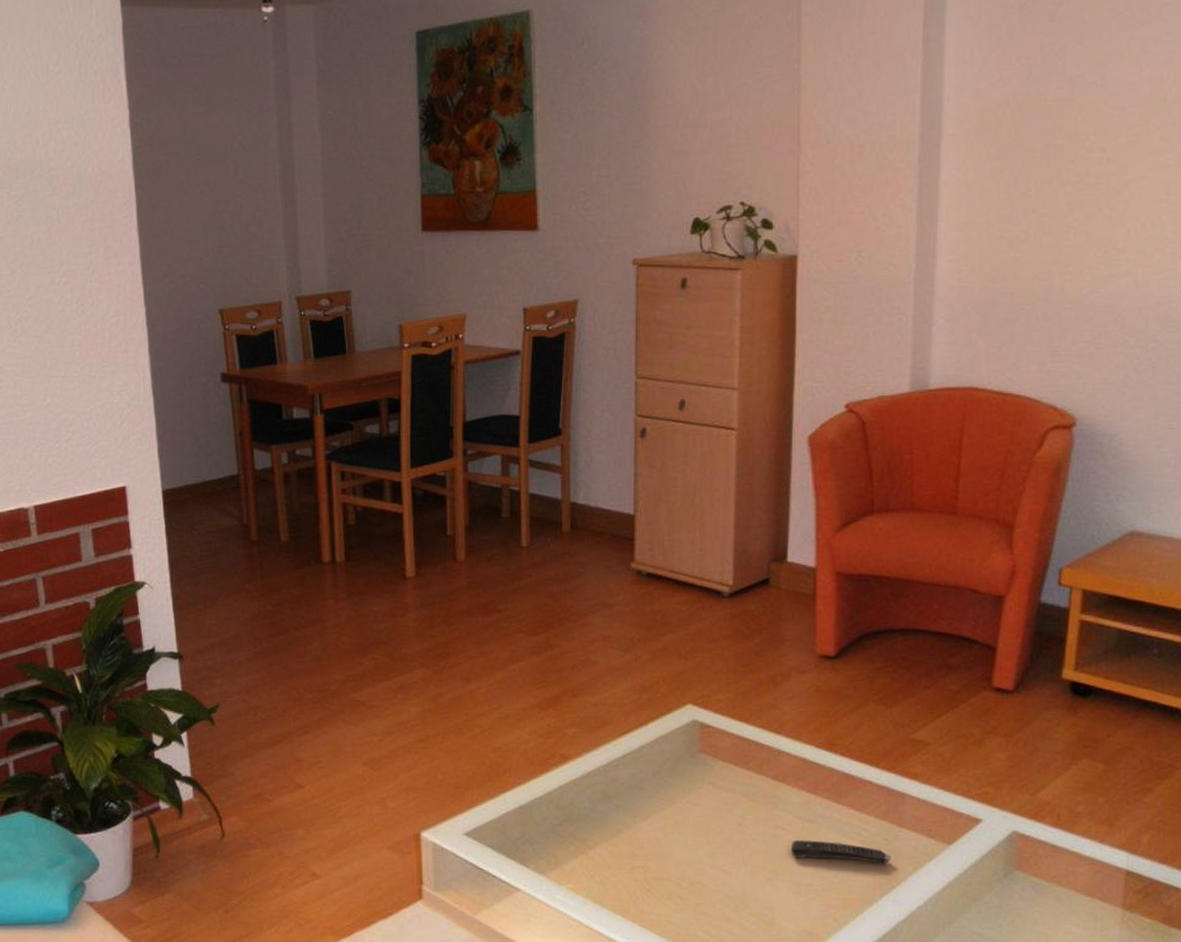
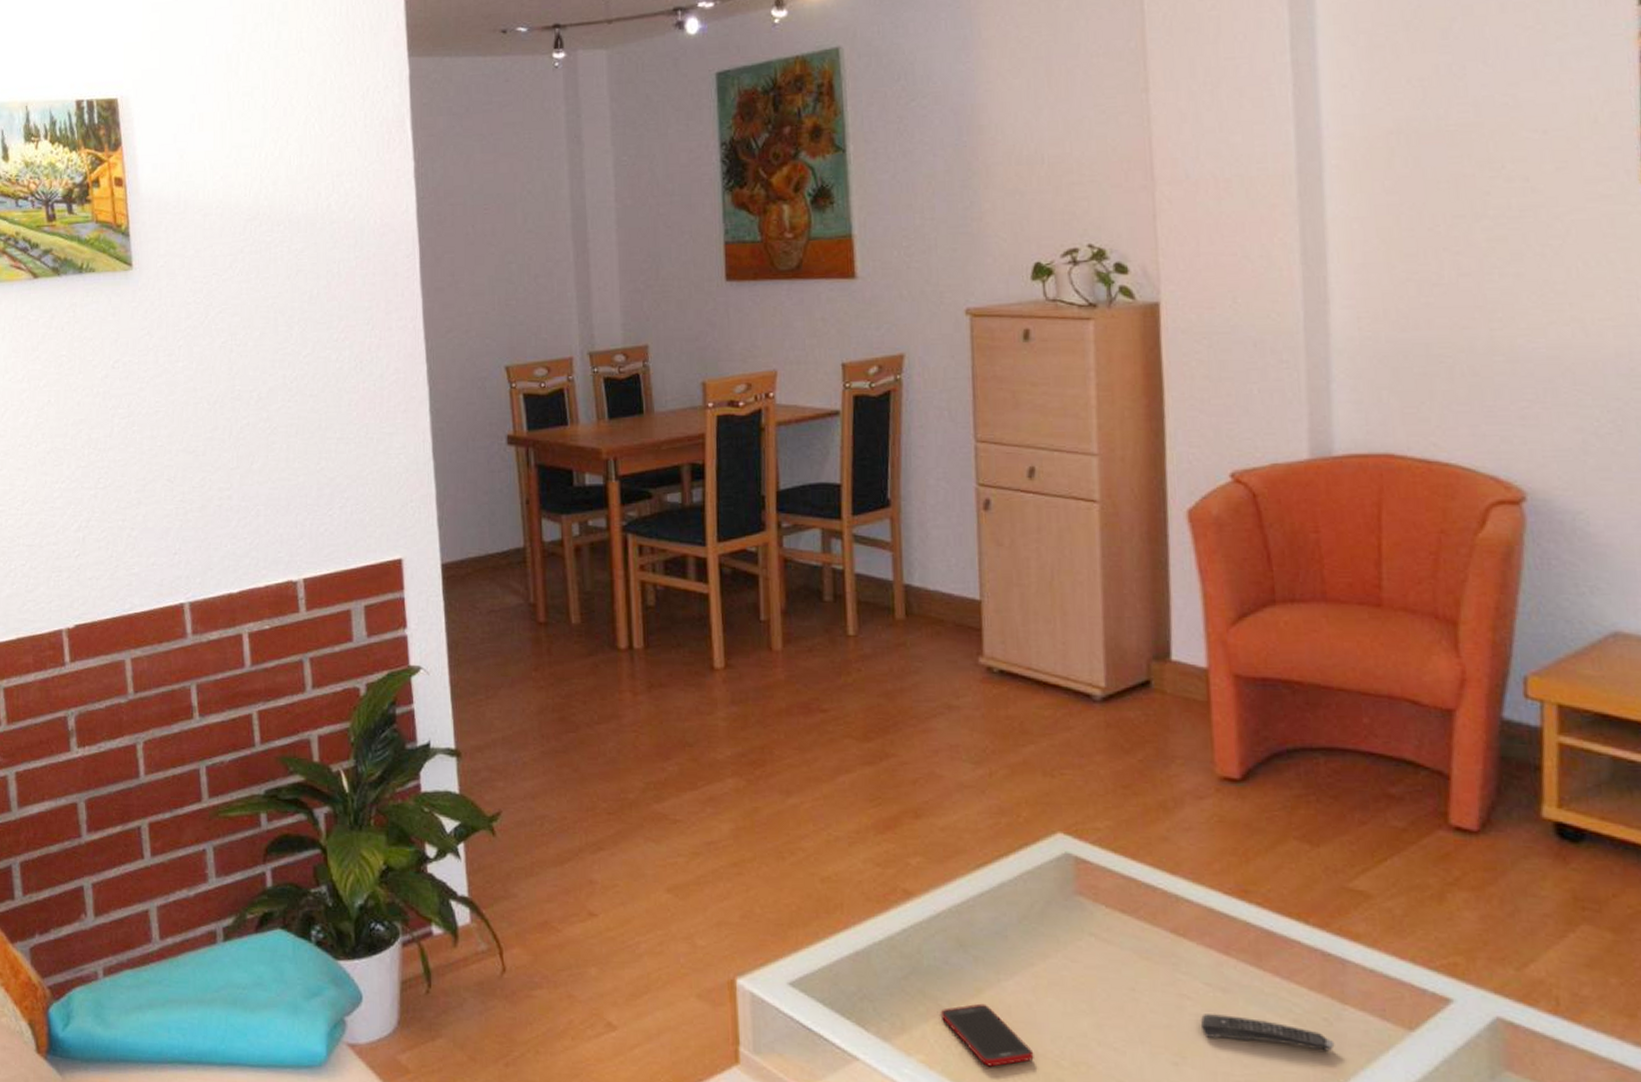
cell phone: none [587,841,660,890] -> present [940,1003,1034,1067]

